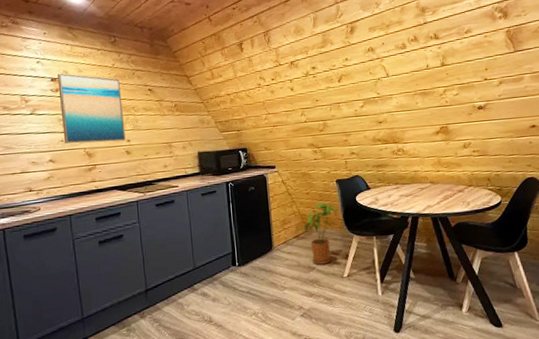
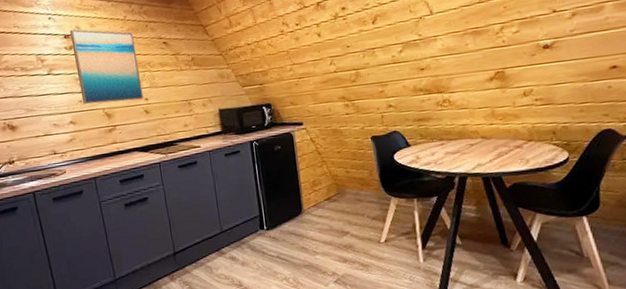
house plant: present [305,202,339,265] -> none [336,161,374,229]

